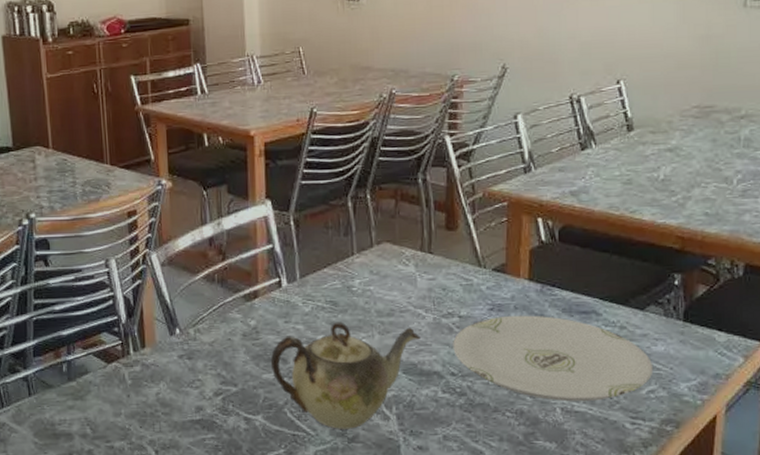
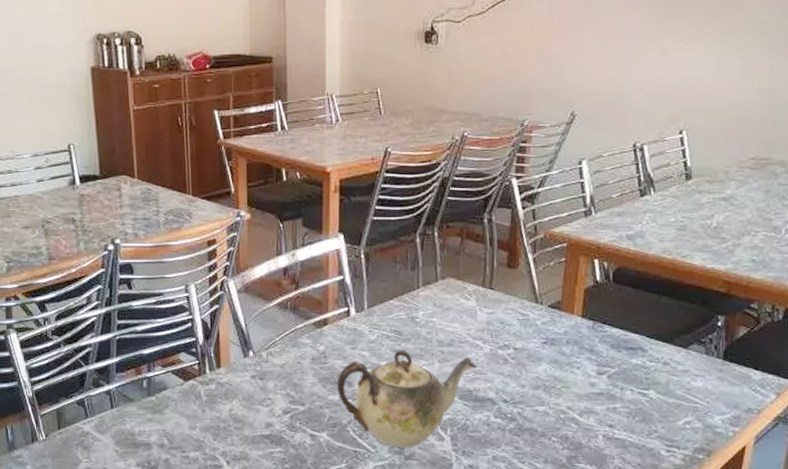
plate: present [453,315,654,401] -> none [507,349,692,429]

